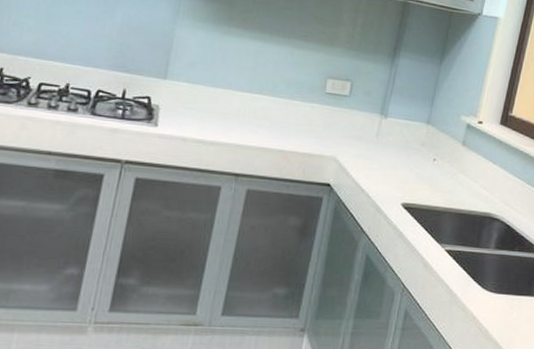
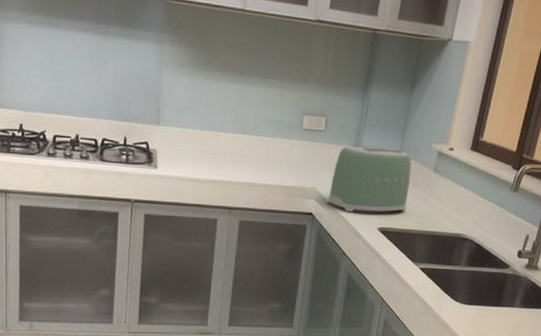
toaster: none [347,112,440,186] -> present [327,145,412,213]

